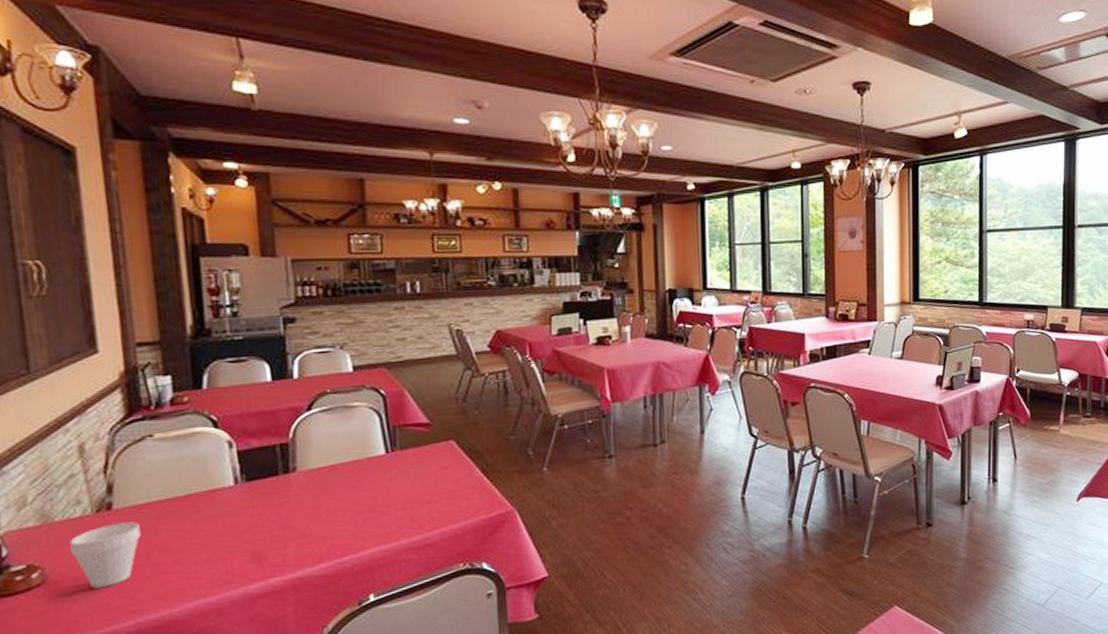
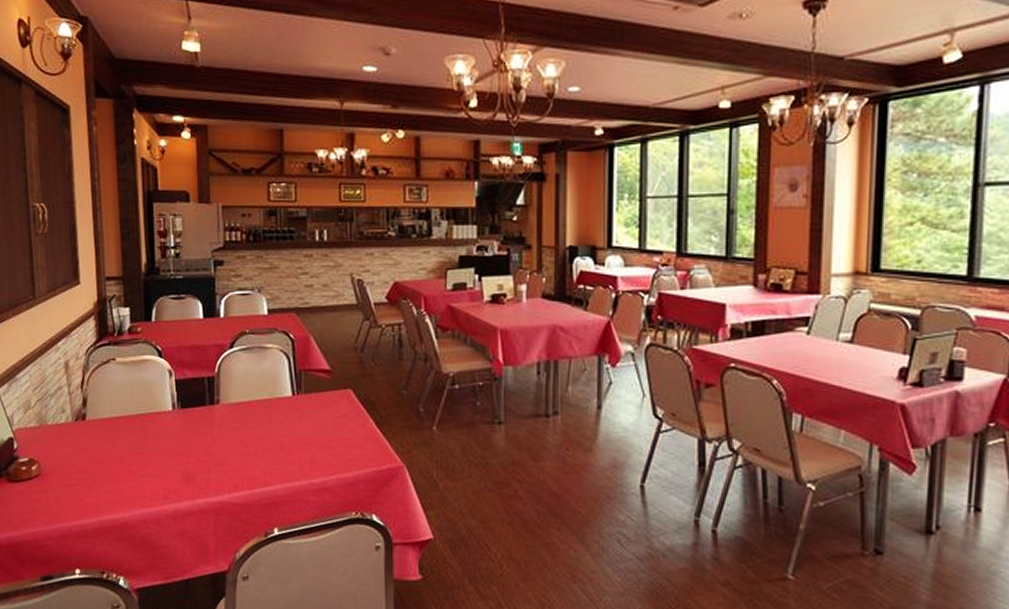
cup: present [69,522,141,589] -> none [57,432,105,486]

